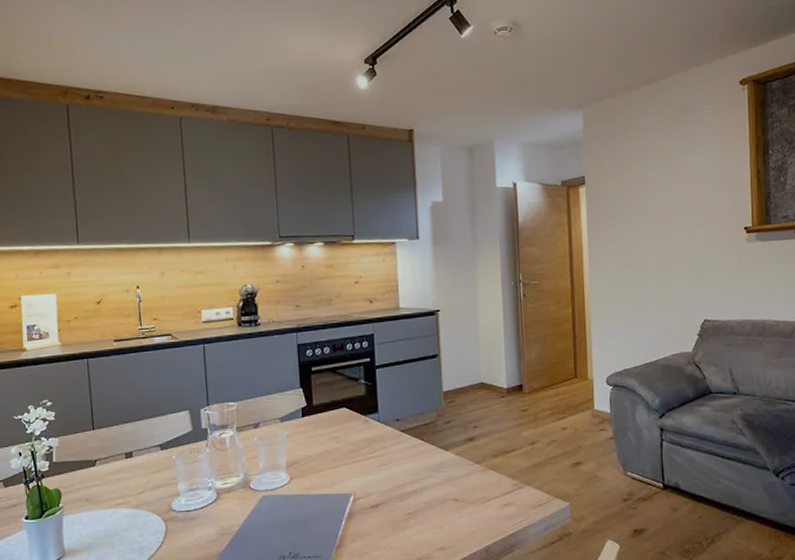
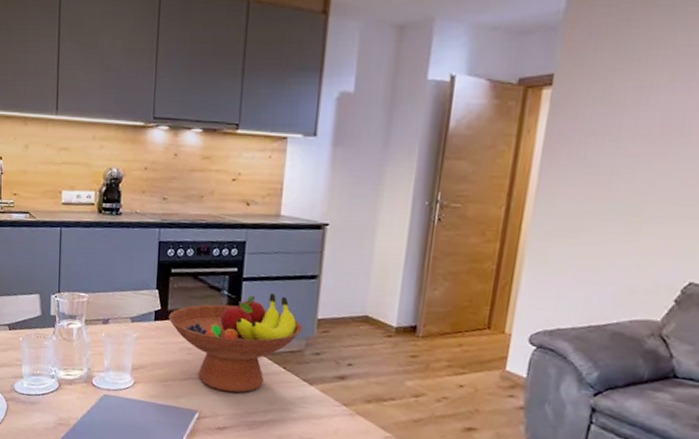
fruit bowl: none [314,375,432,471] -> present [168,292,303,393]

